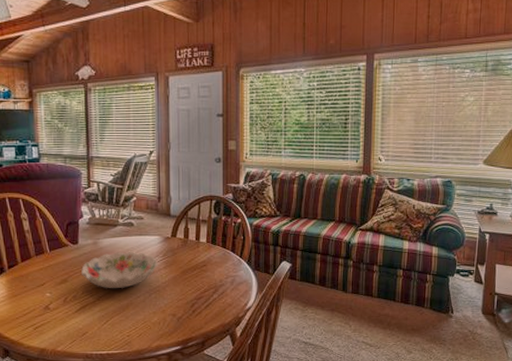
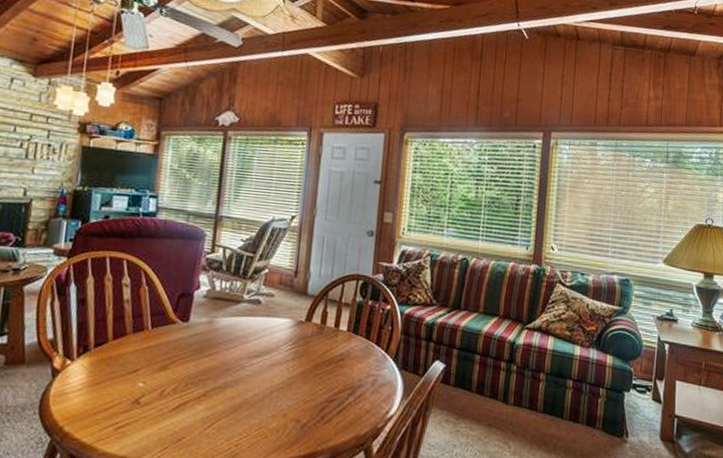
decorative bowl: present [81,251,158,289] -> none [188,335,285,383]

